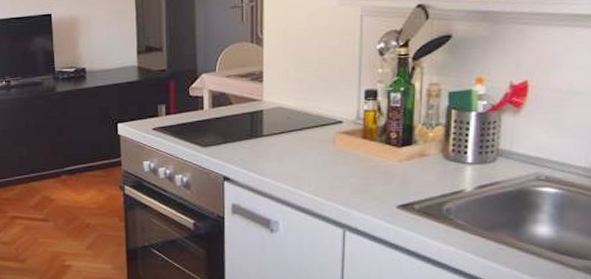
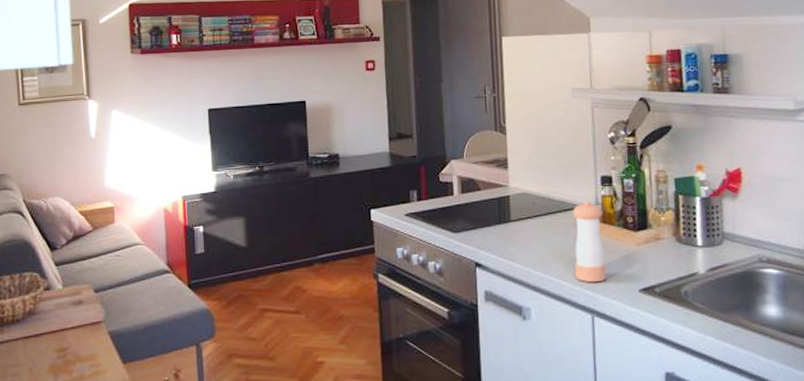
pepper shaker: none [329,115,363,198] -> present [572,200,607,283]

